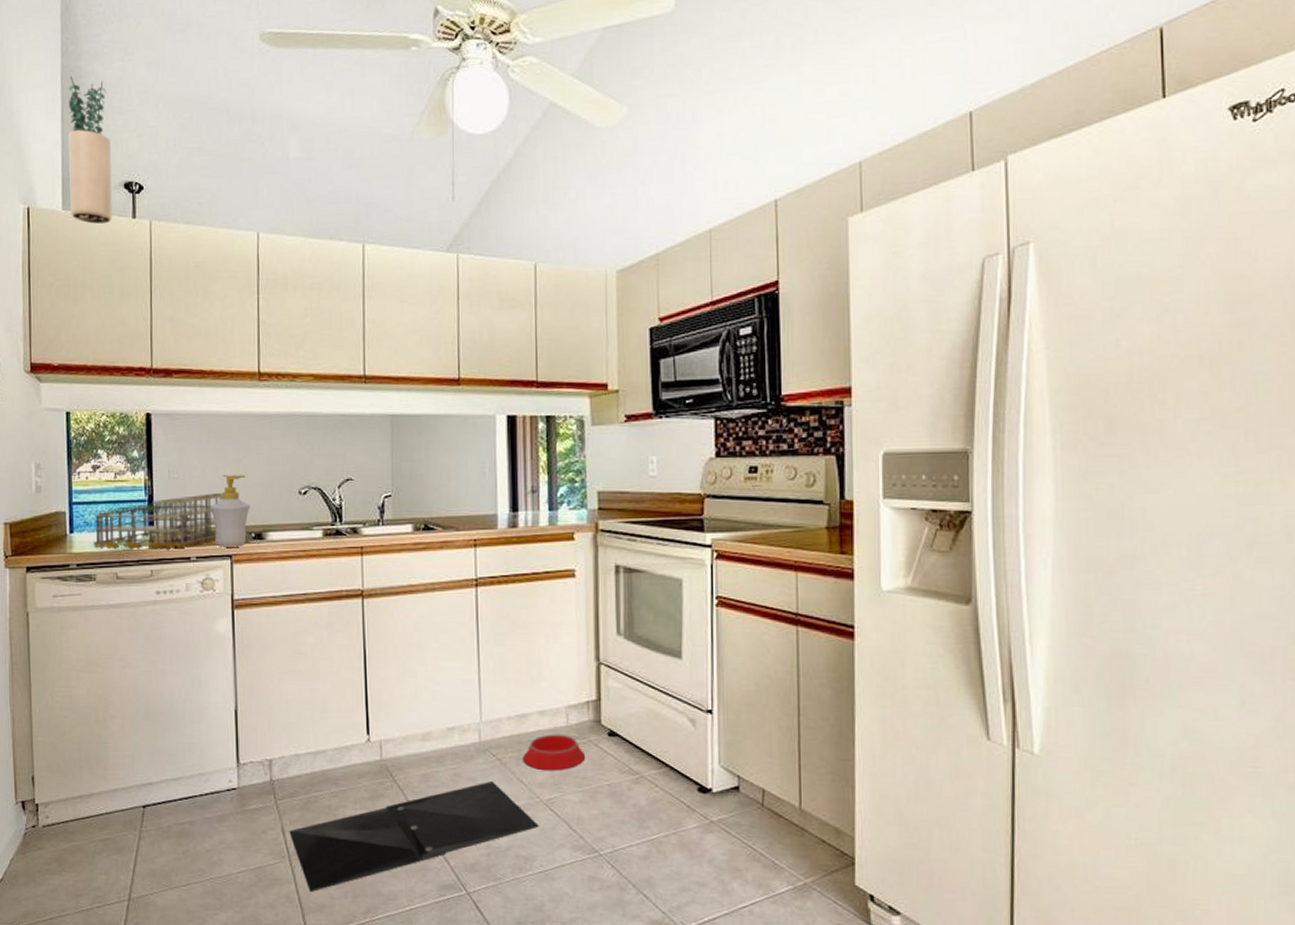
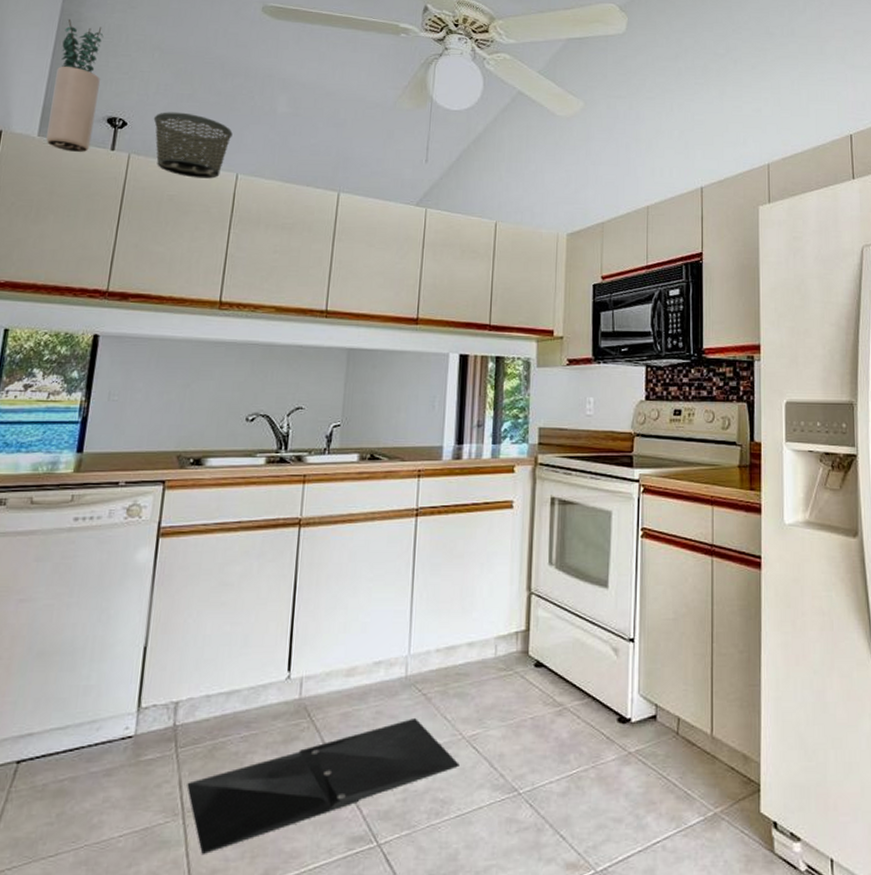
dish rack: present [93,493,222,550] -> none [10,417,164,473]
basket: none [168,169,248,241] -> present [153,112,233,179]
soap bottle: present [209,474,250,547] -> none [148,398,192,472]
pet bowl: present [523,734,586,771] -> none [448,666,512,706]

